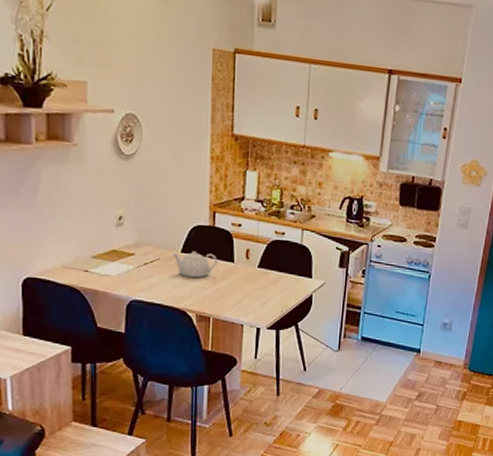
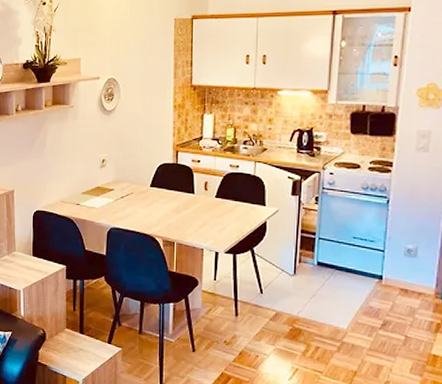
teapot: present [173,251,218,278] -> none [144,185,181,208]

